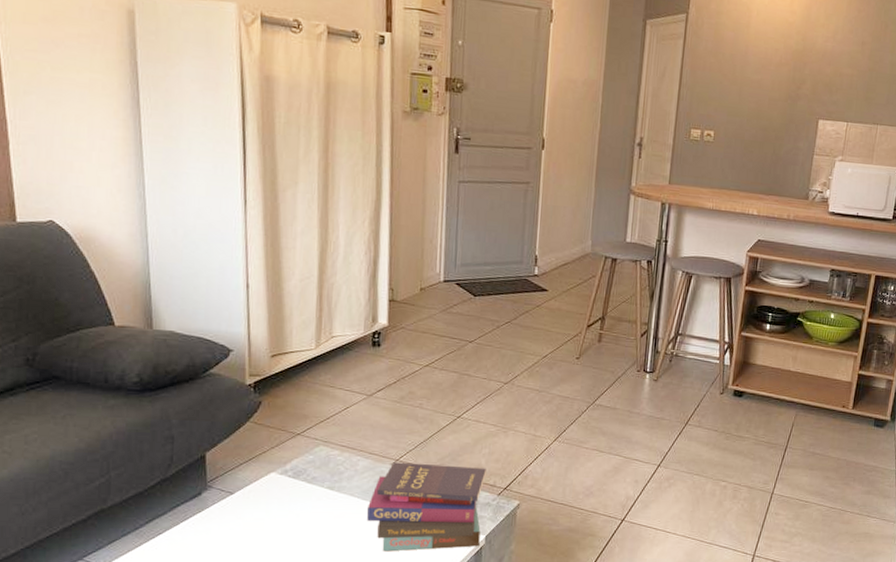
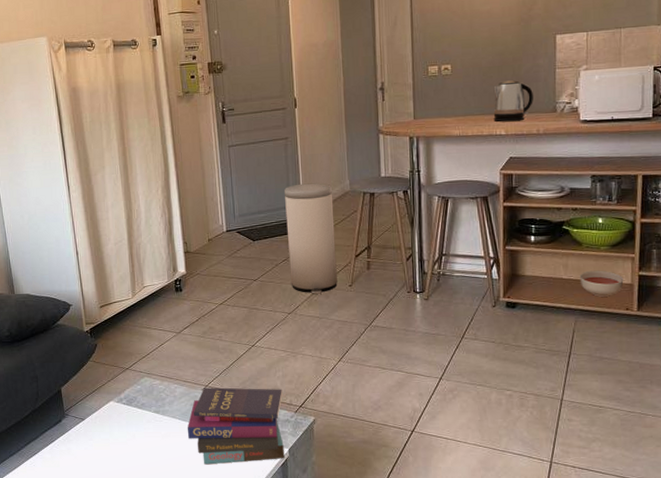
pedal bin: none [511,237,572,364] -> present [284,183,338,294]
kettle: none [748,158,790,204] -> present [493,80,534,123]
bowl: none [805,365,845,393] -> present [579,270,624,297]

